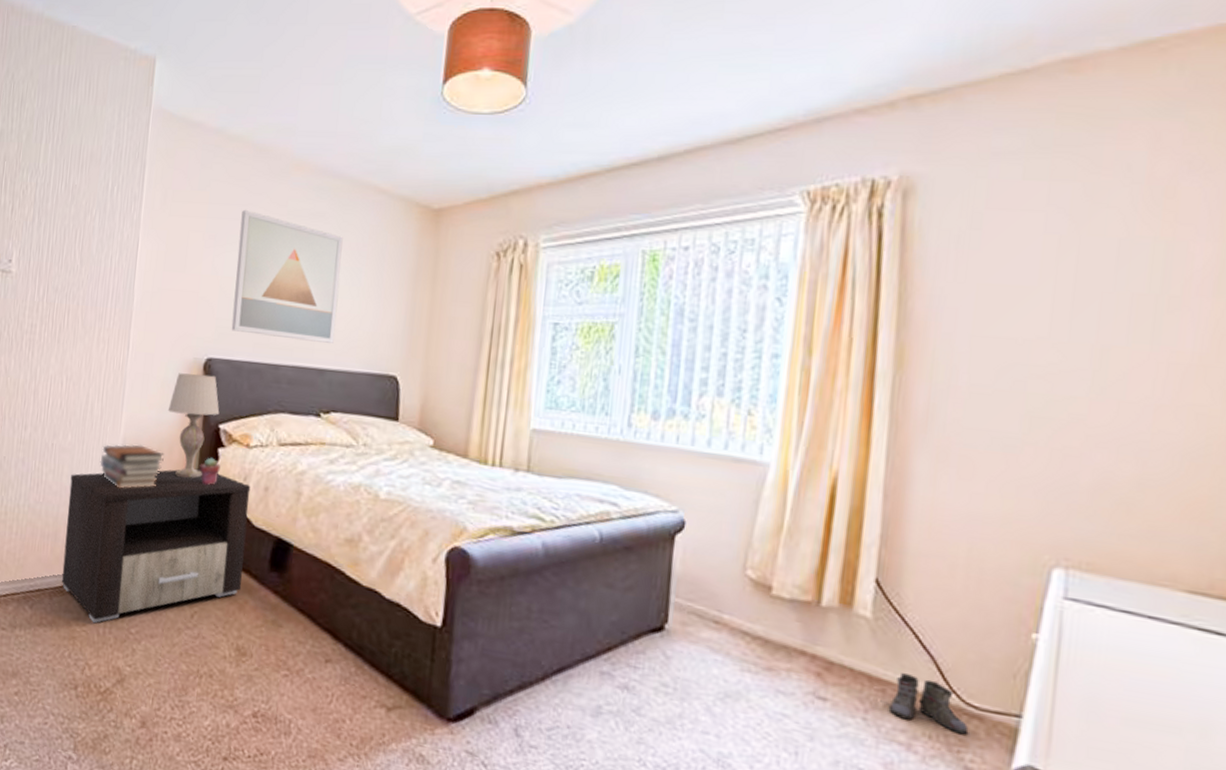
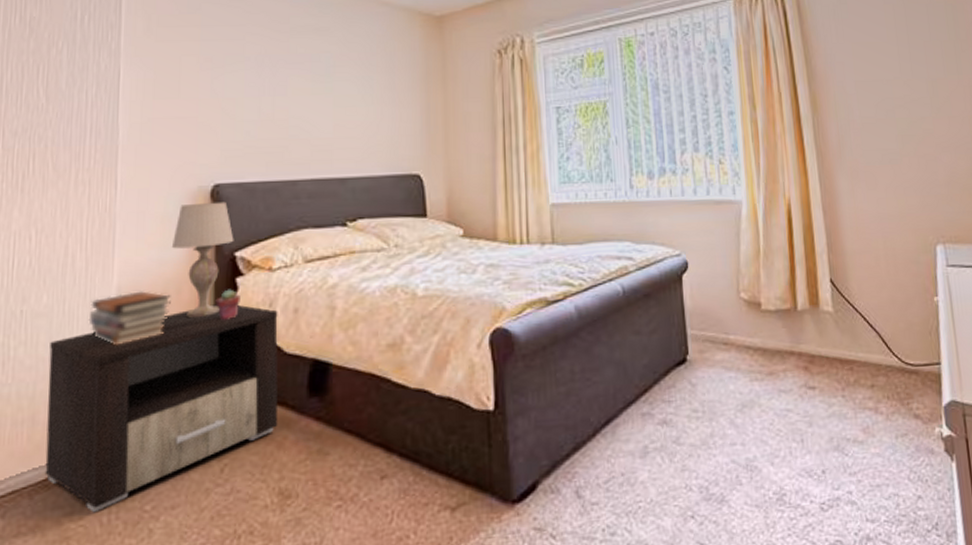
wall art: present [231,209,343,343] -> none [239,29,352,153]
boots: present [880,673,969,735] -> none [851,350,911,390]

